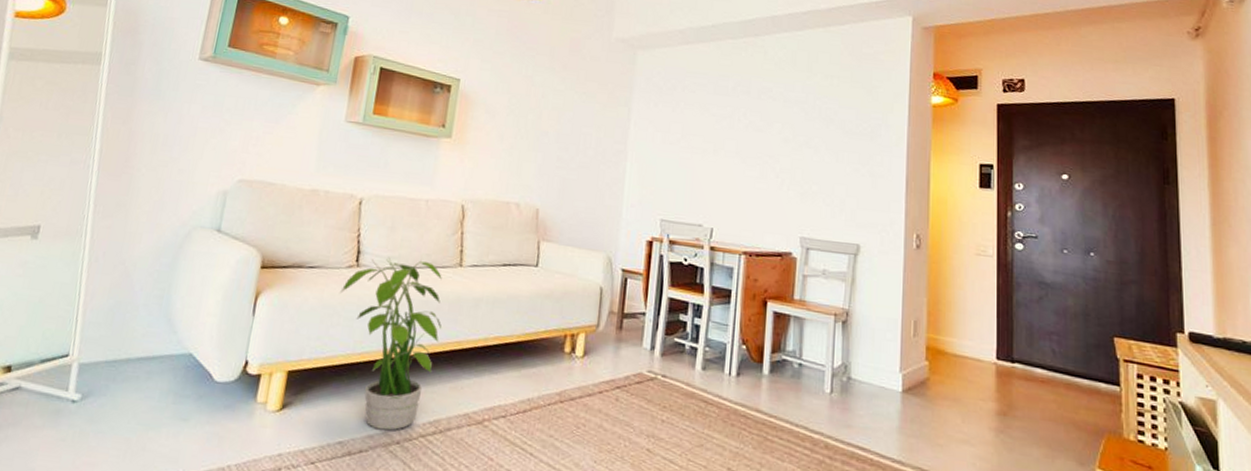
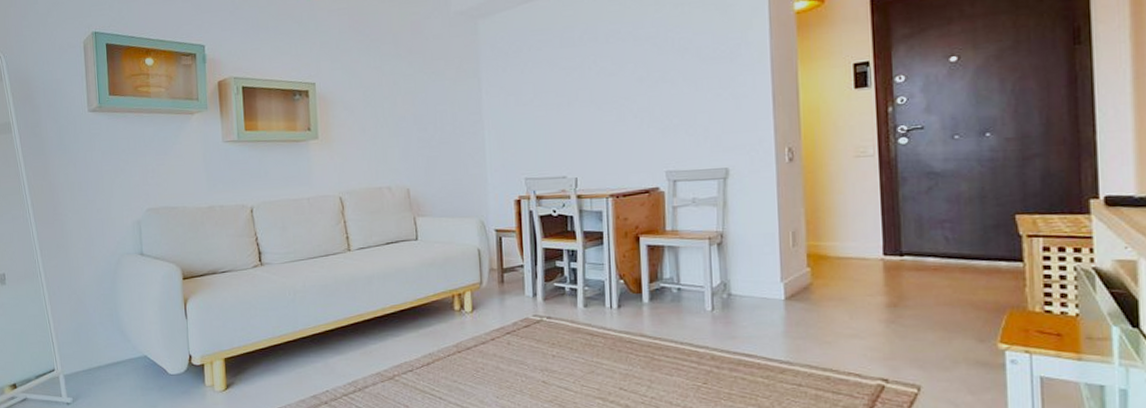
potted plant: present [340,258,442,431] -> none [252,251,343,395]

